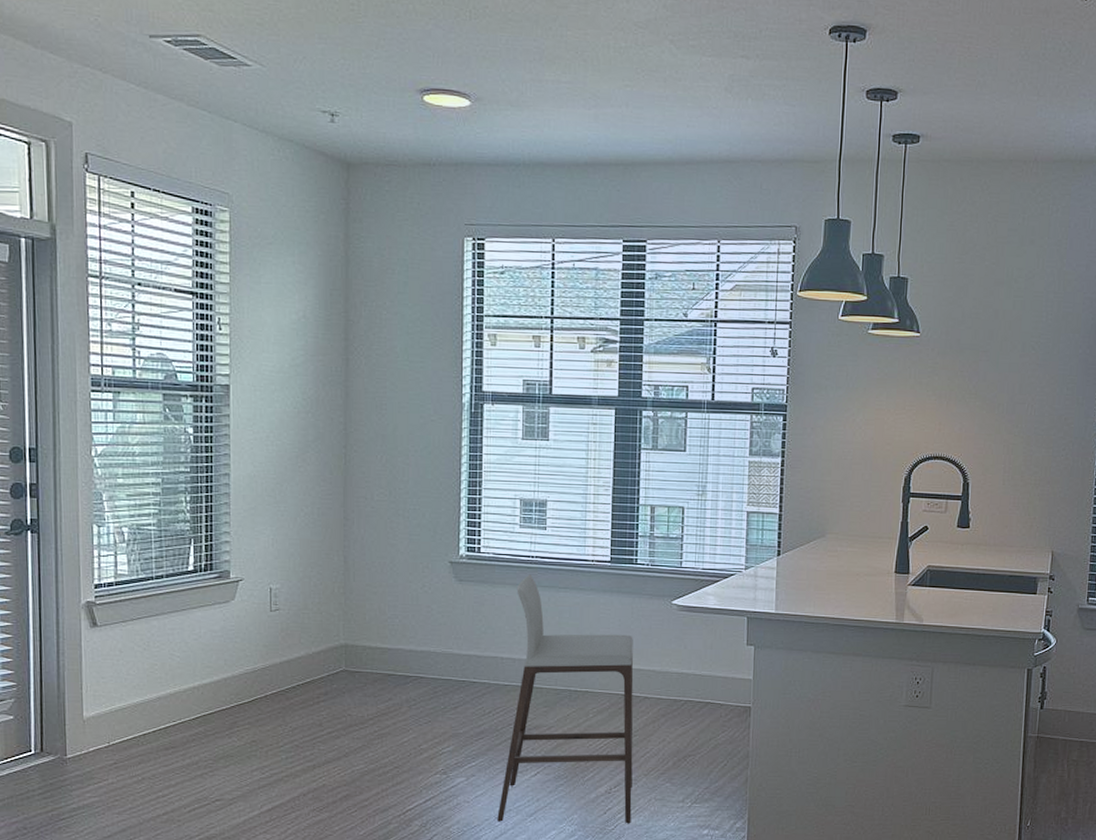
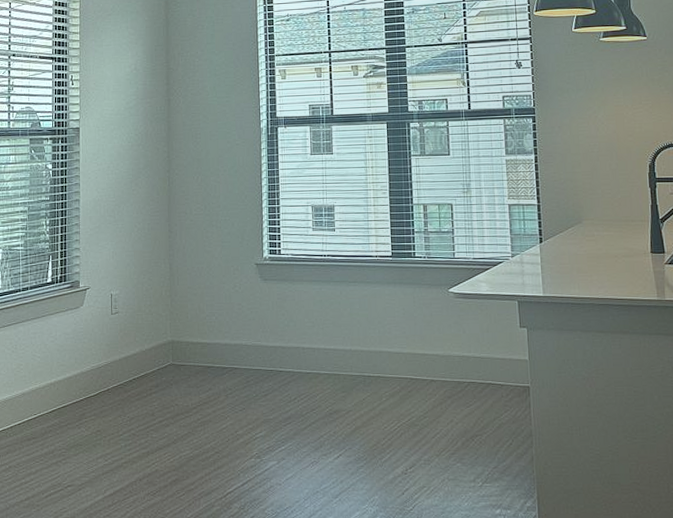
bar stool: present [497,574,634,824] -> none [306,271,428,504]

